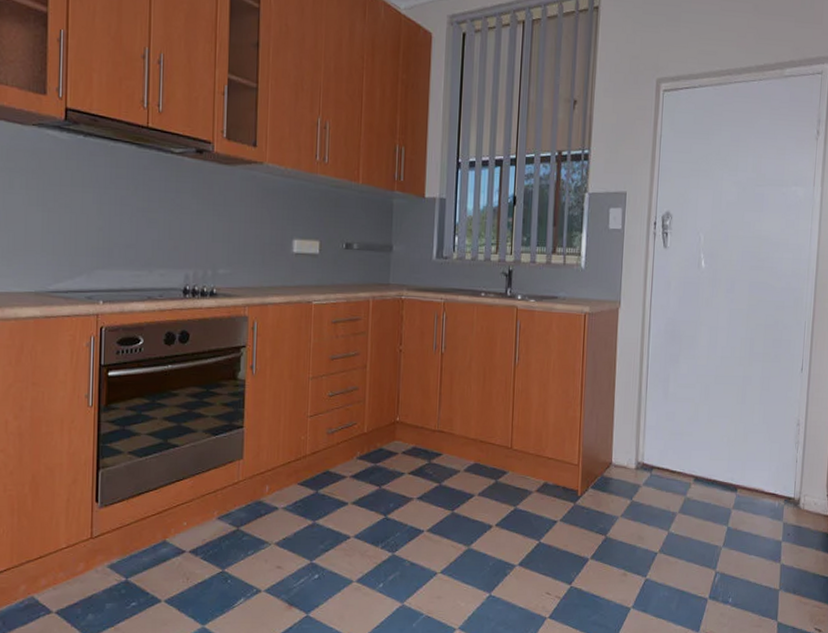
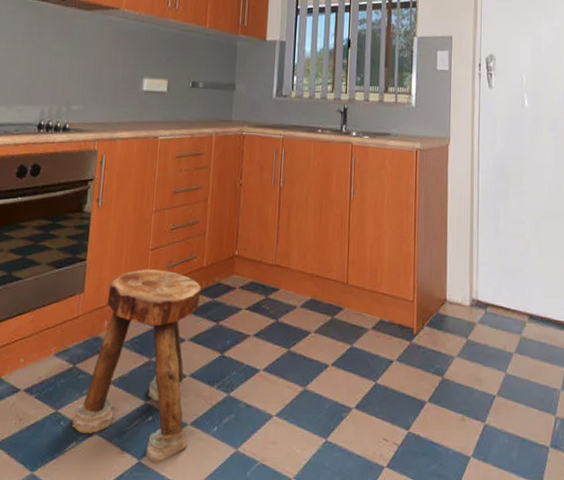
stool: none [239,435,363,617] -> present [72,269,202,463]

